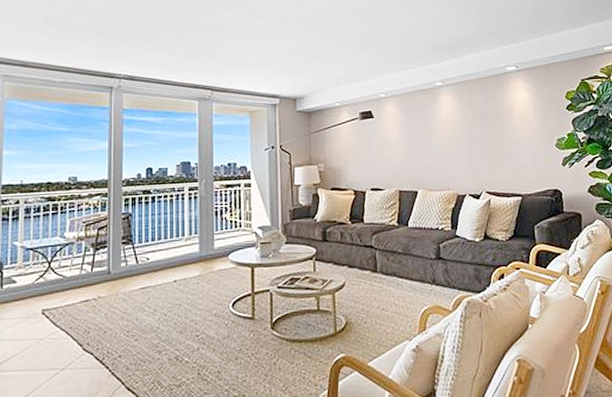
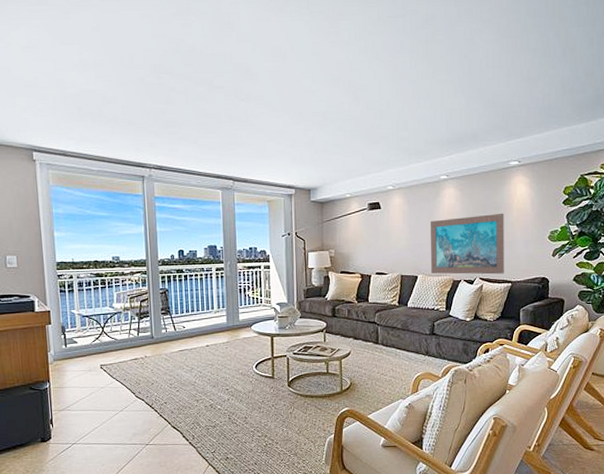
wall art: none [428,120,513,189] -> present [431,213,504,275]

